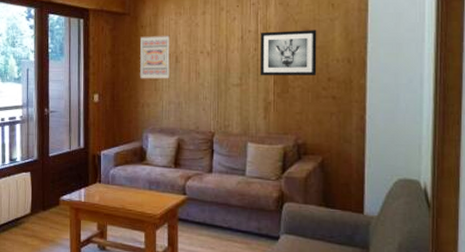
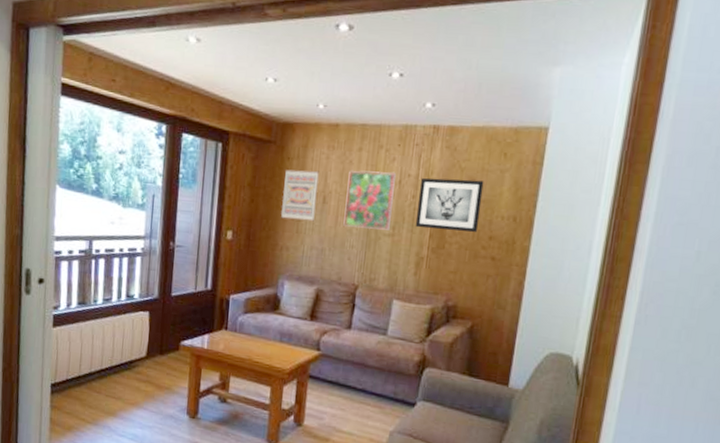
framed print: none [196,30,237,82] -> present [343,169,396,230]

